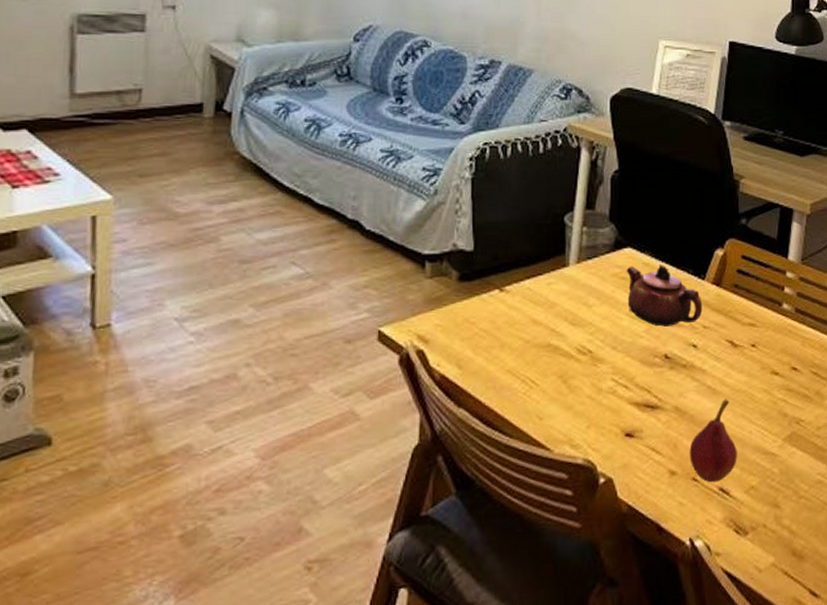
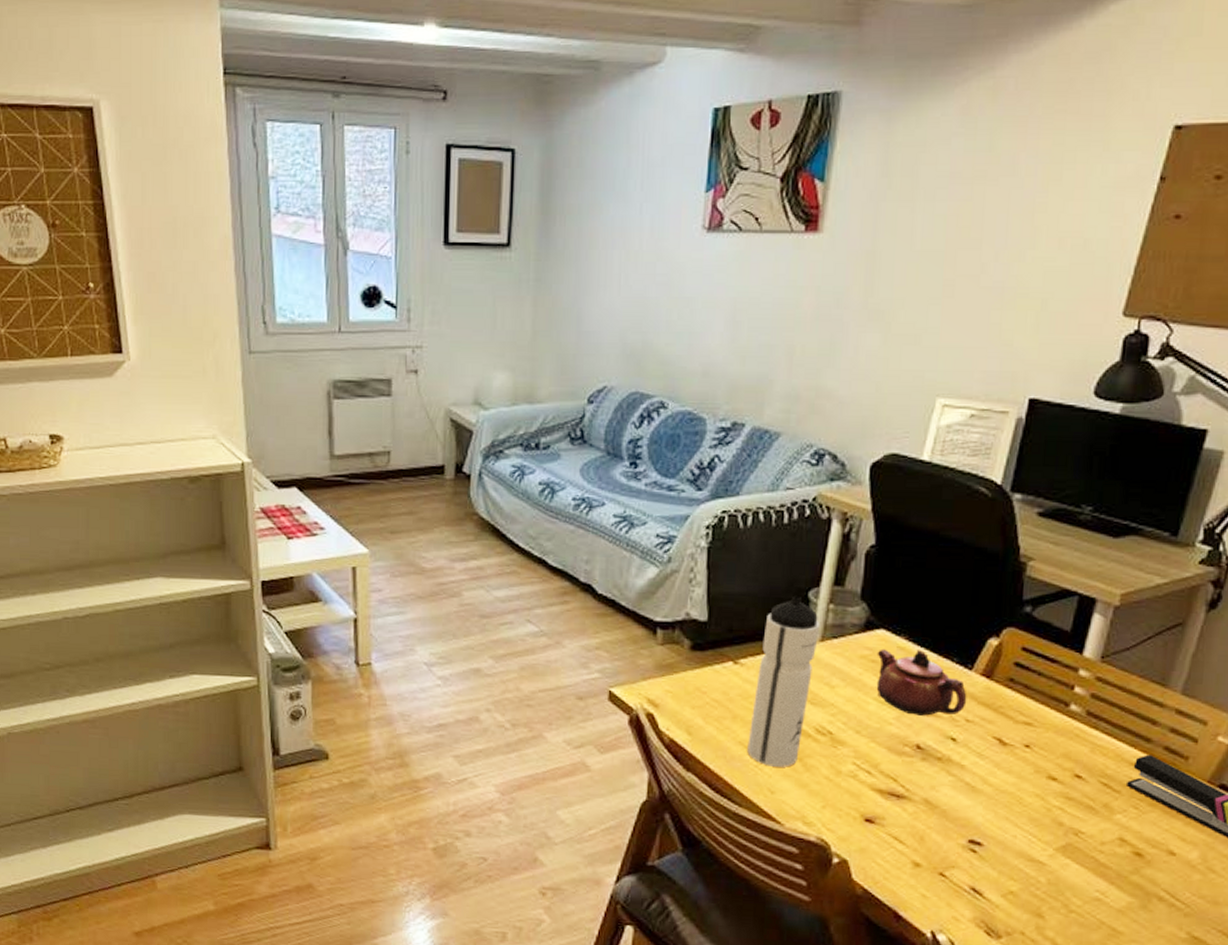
water bottle: none [516,220,576,392] -> present [747,595,821,767]
fruit: present [689,399,737,483] -> none [938,798,996,881]

